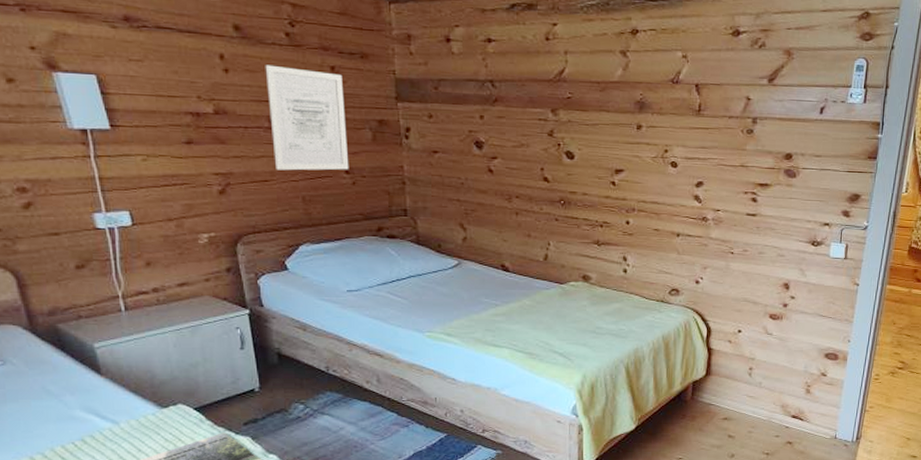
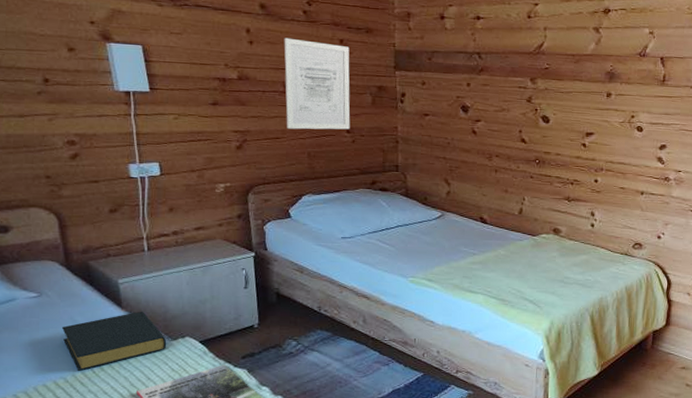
hardback book: none [34,377,157,445] -> present [62,311,167,371]

